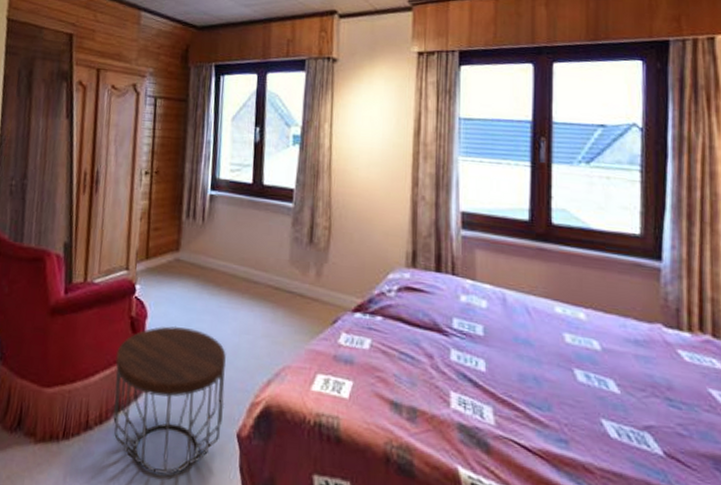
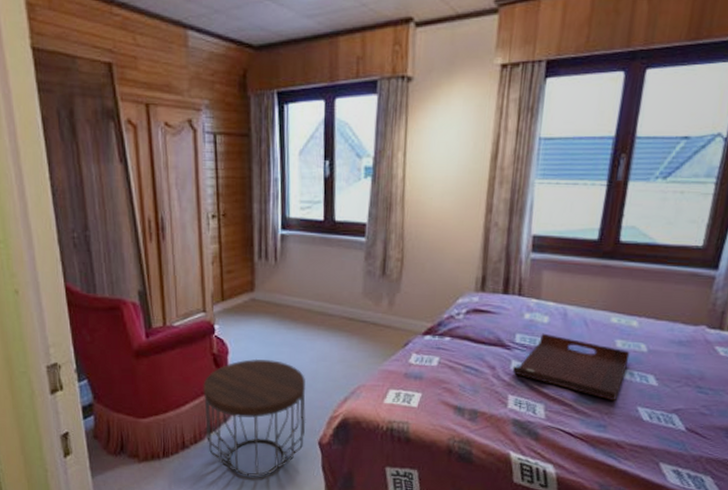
serving tray: none [452,319,582,410] -> present [512,333,630,401]

